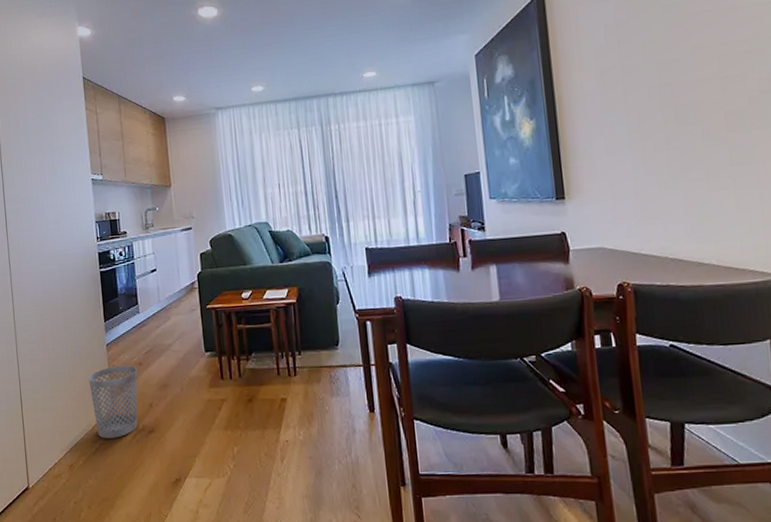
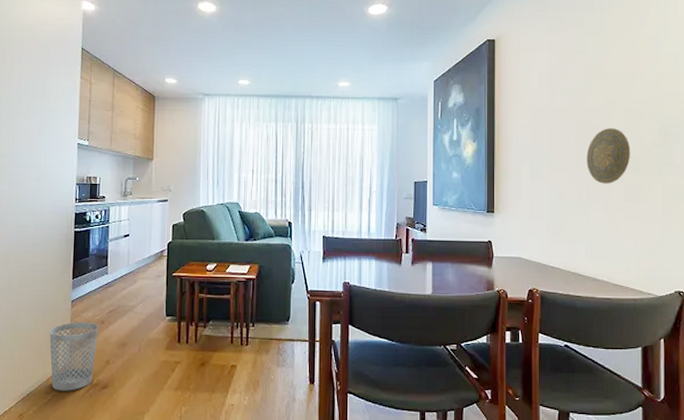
decorative plate: none [674,79,734,149] -> present [586,128,631,184]

